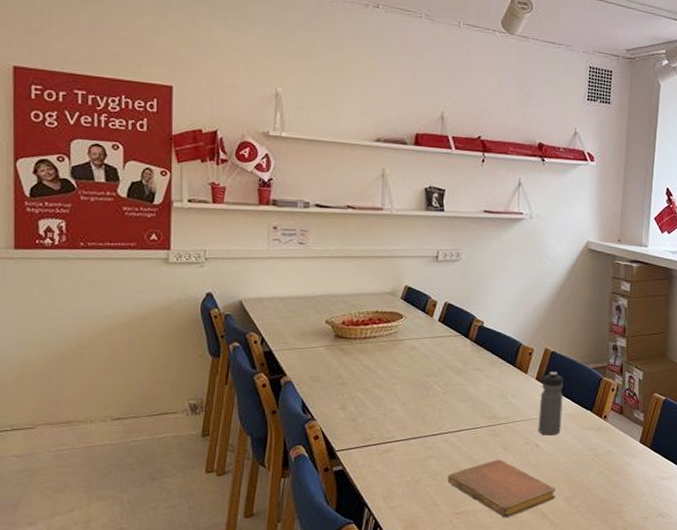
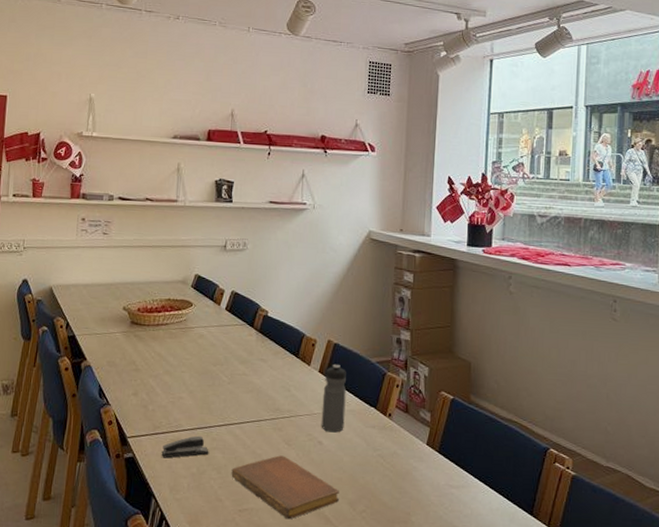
stapler: none [373,445,424,469] -> present [161,435,209,459]

